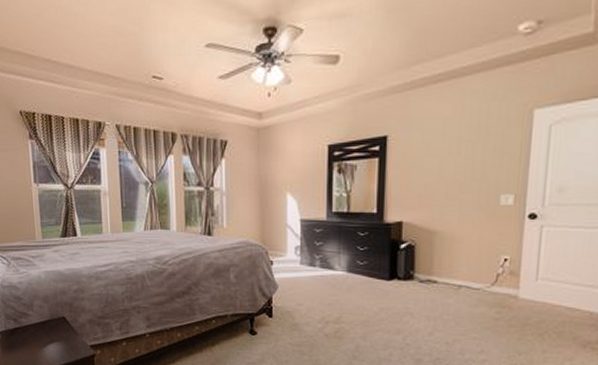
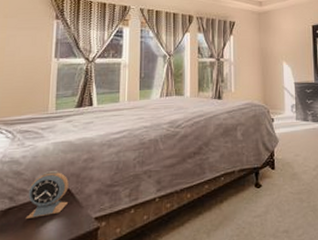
alarm clock: none [29,298,64,339] -> present [25,171,69,218]

